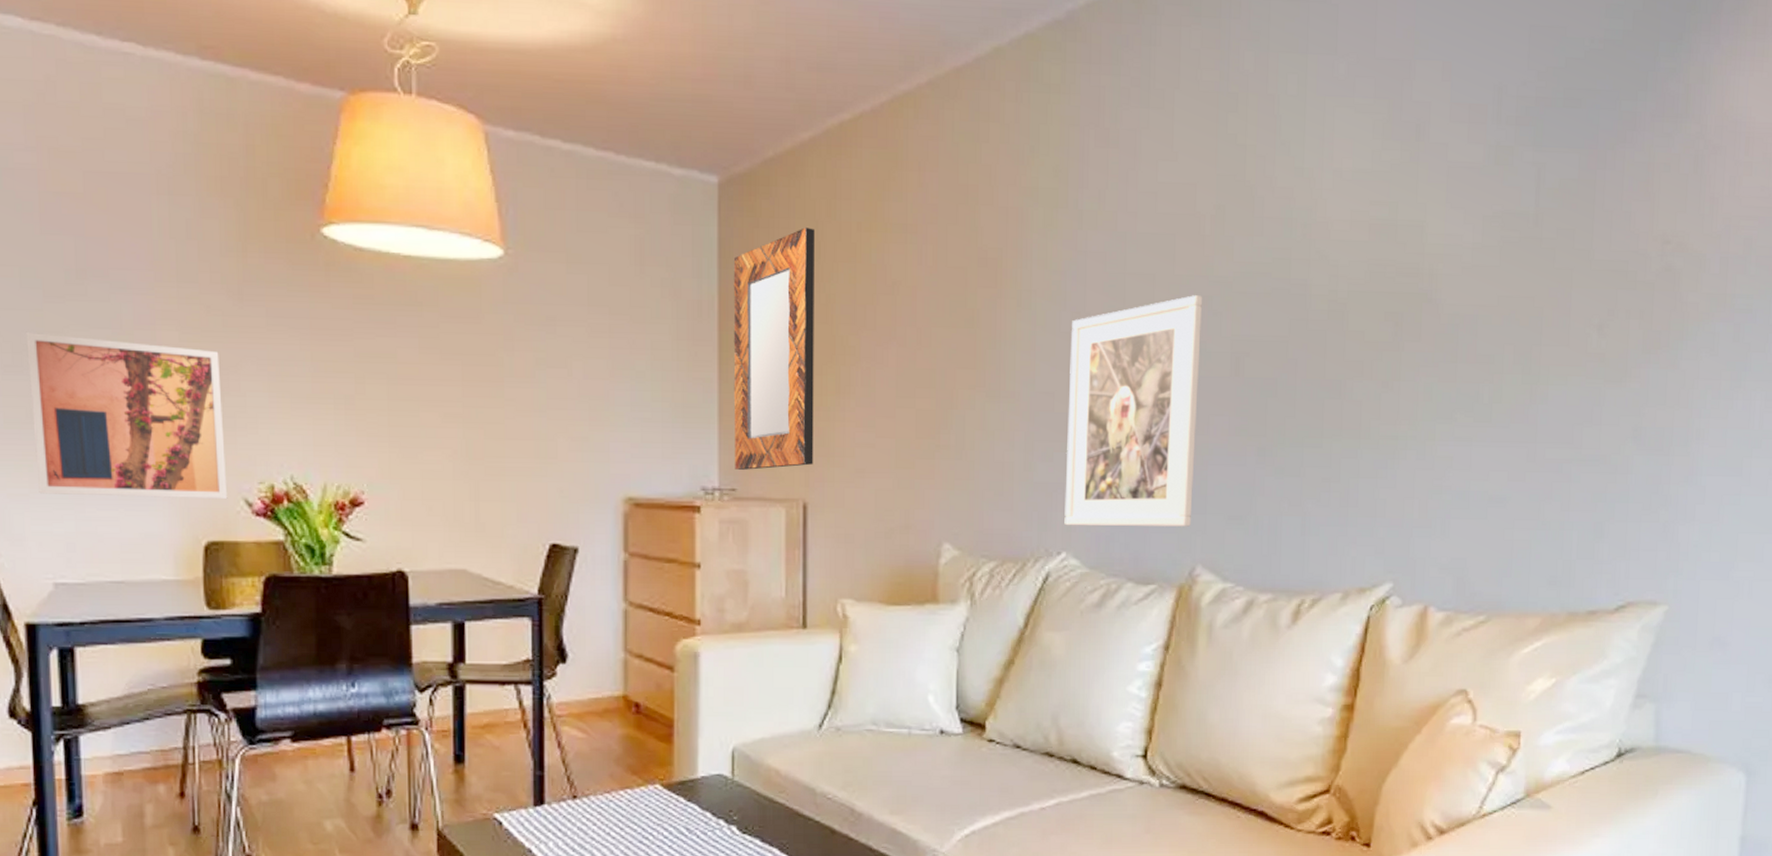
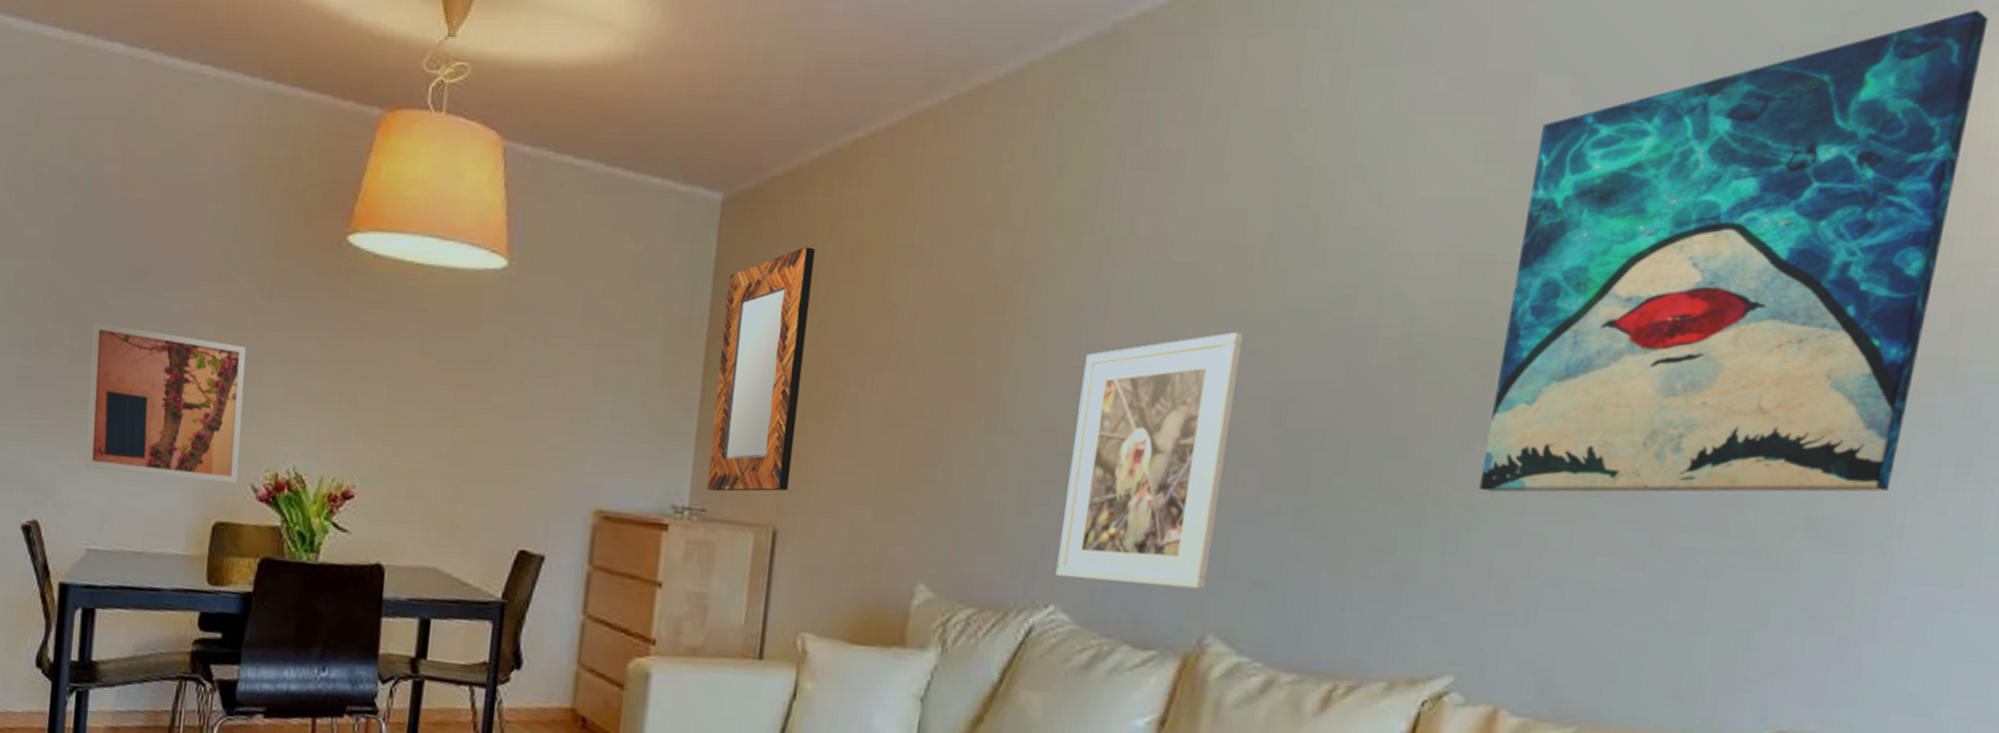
wall art: none [1399,11,1730,424] -> present [1479,10,1989,492]

